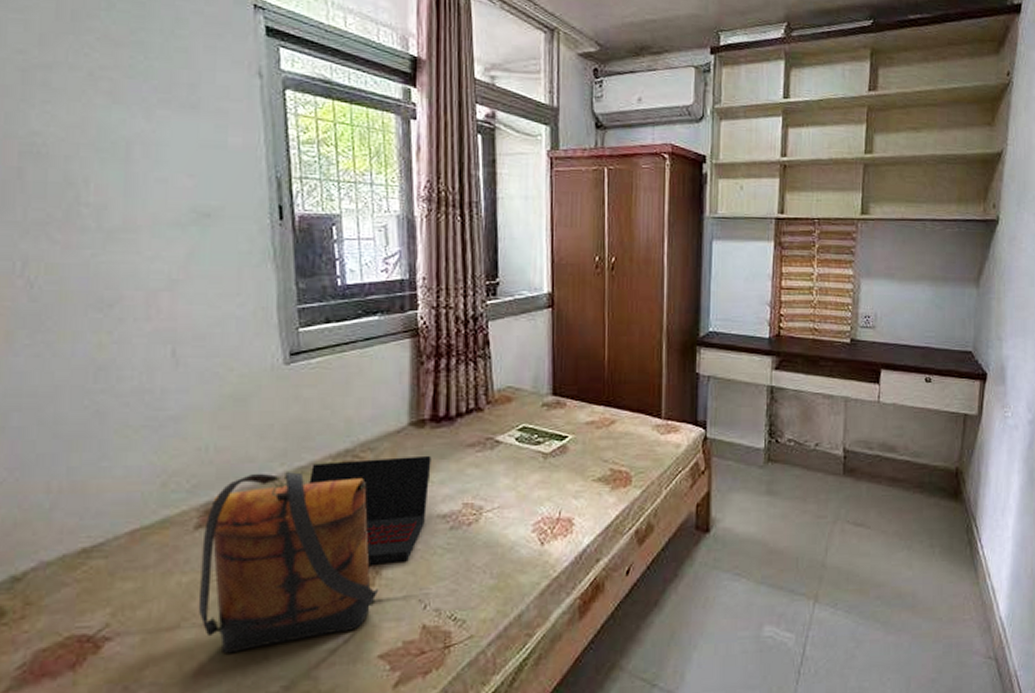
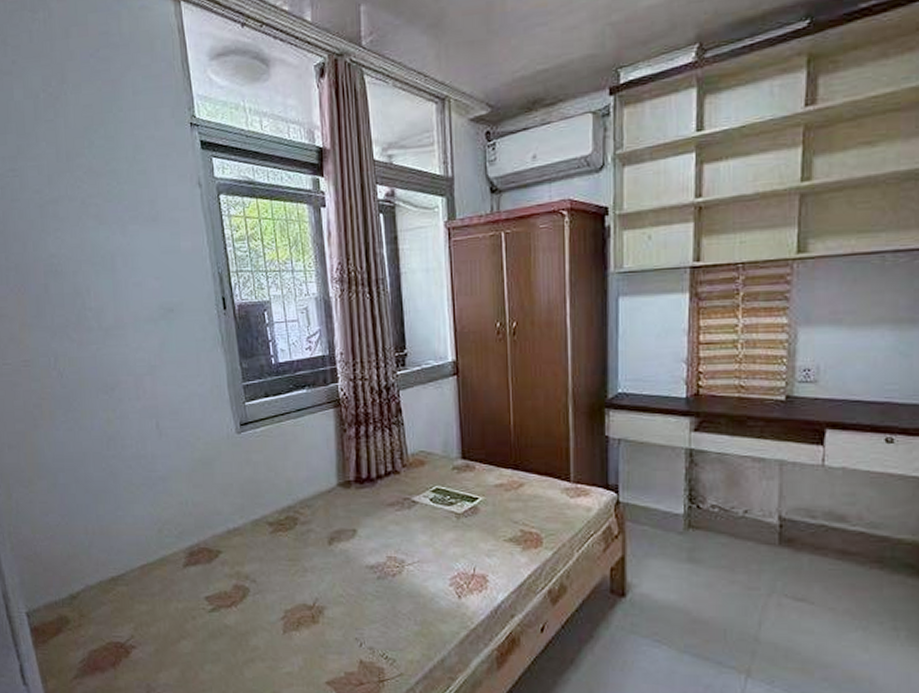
backpack: present [198,472,379,654] -> none [189,524,323,668]
laptop: present [309,455,431,565] -> none [262,512,358,606]

